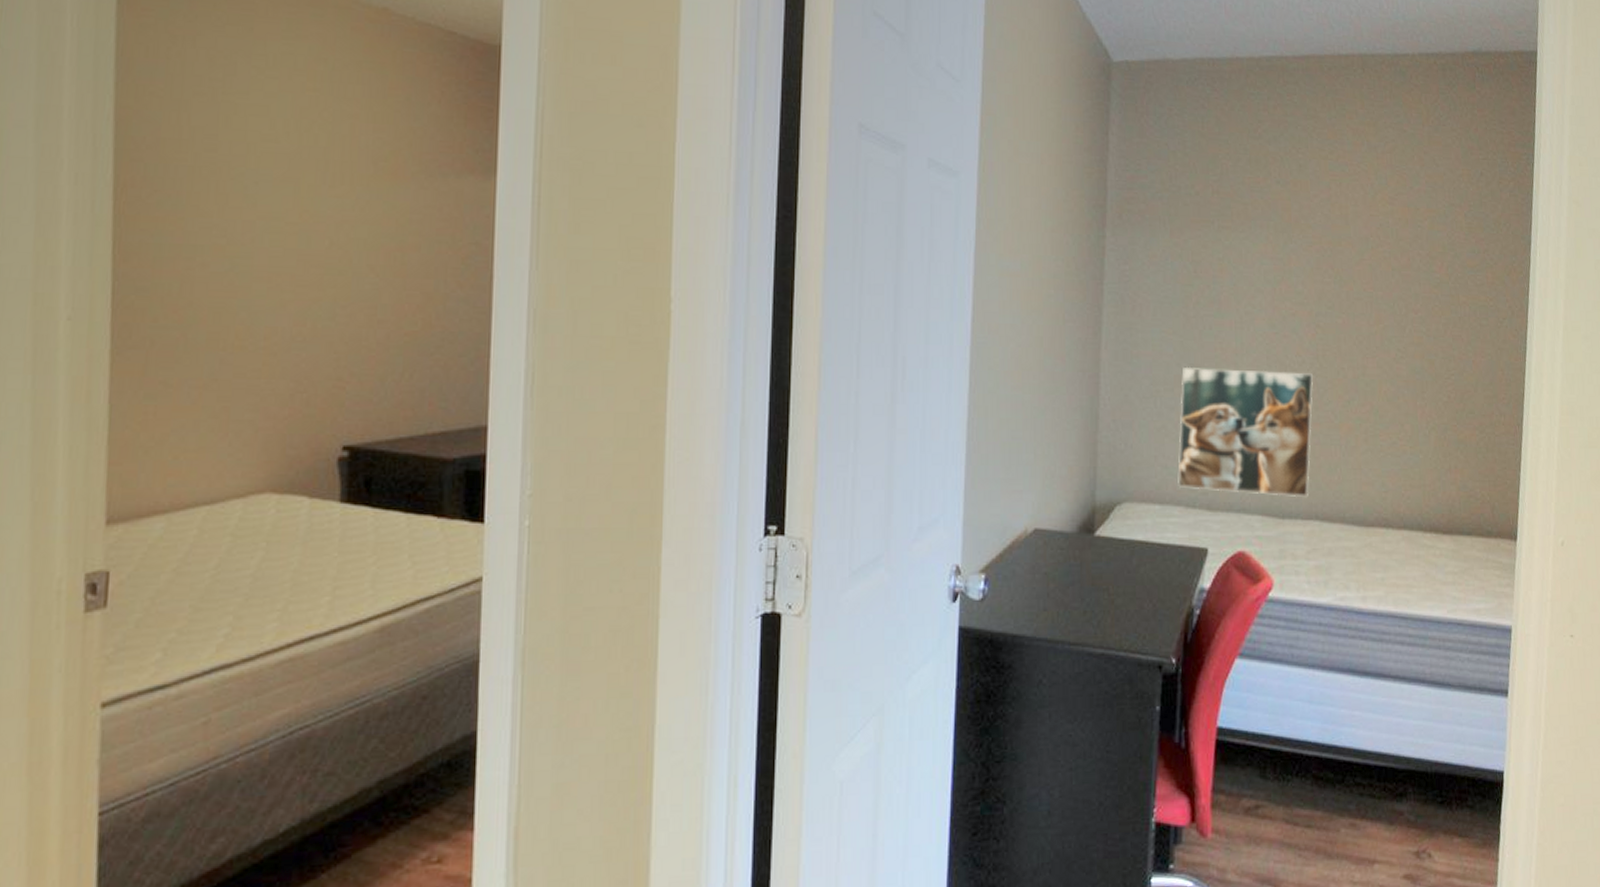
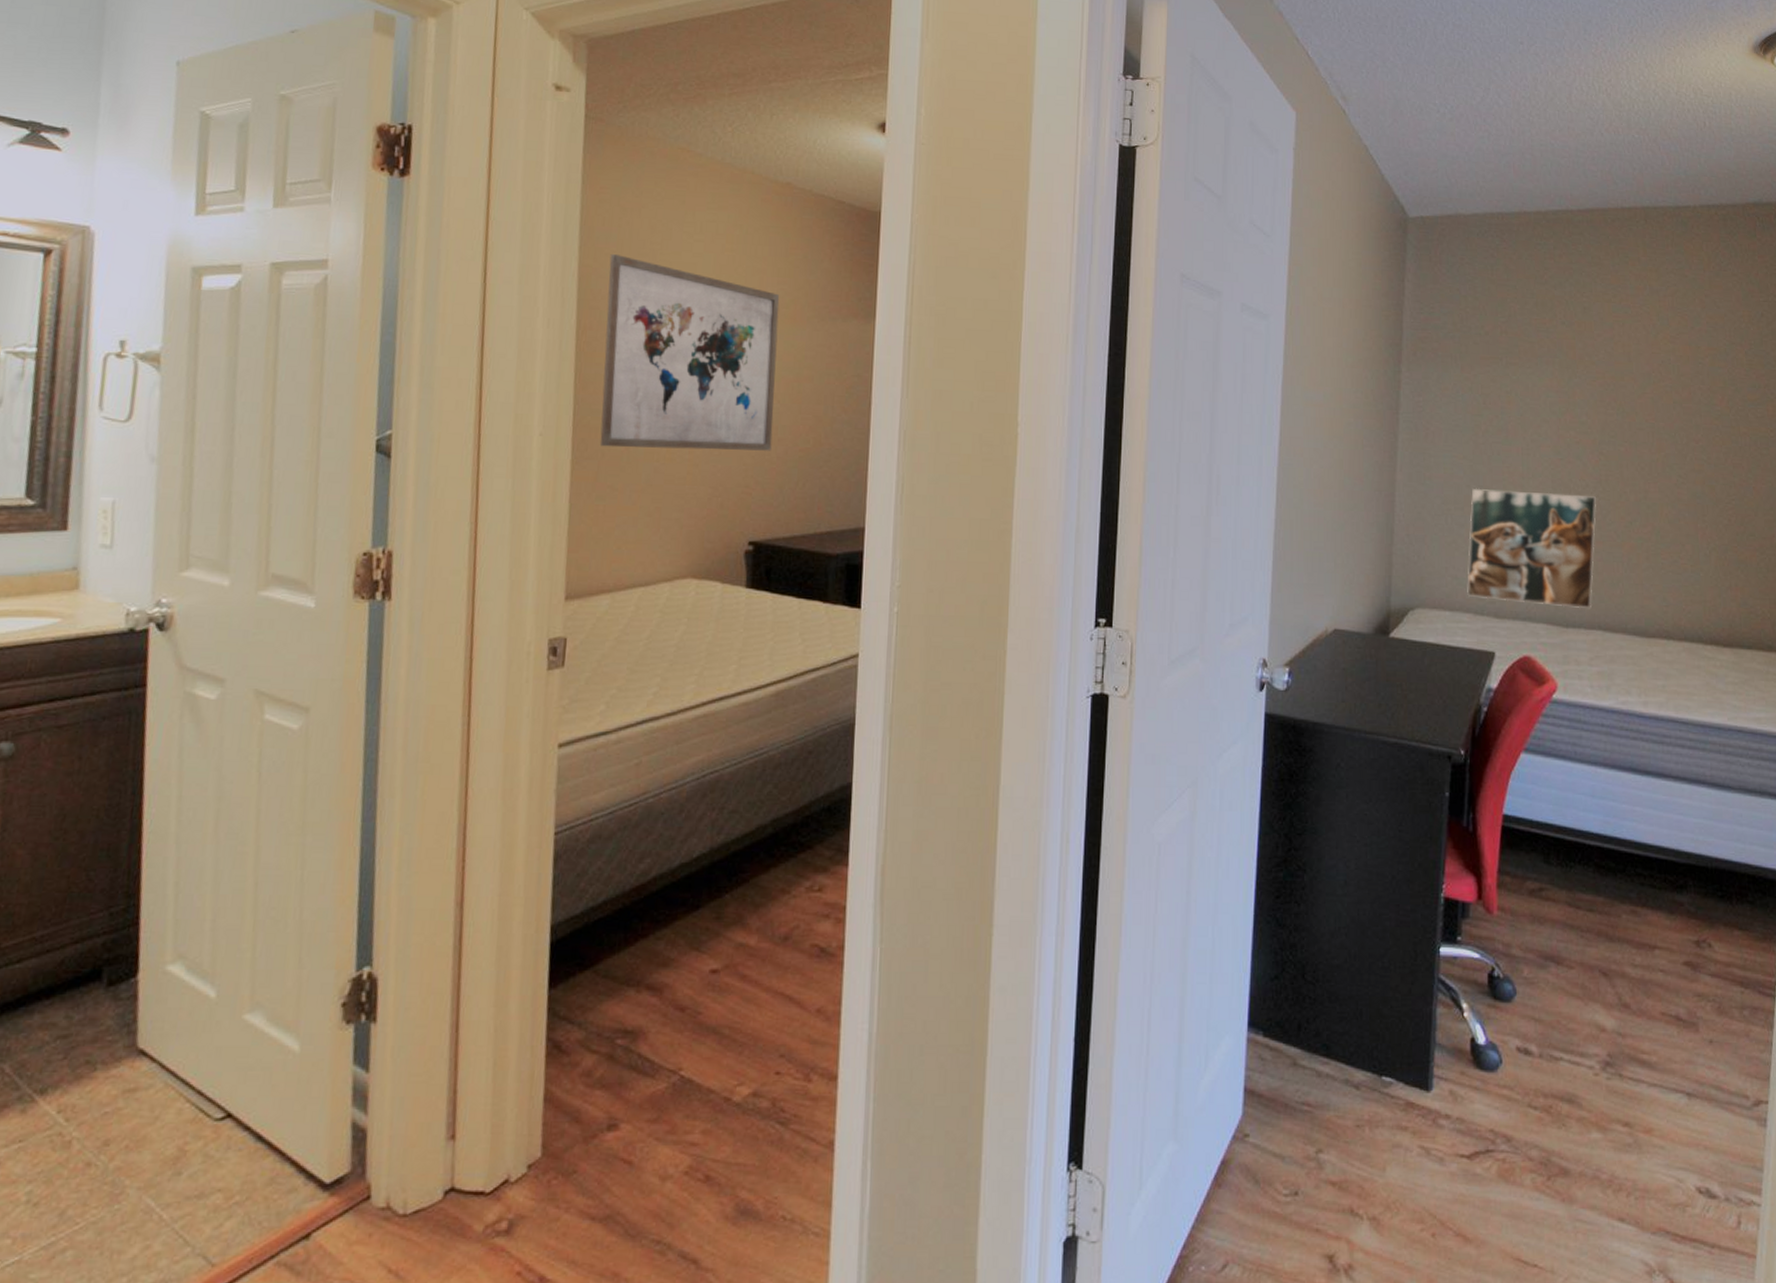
wall art: none [147,93,377,336] -> present [599,254,780,451]

